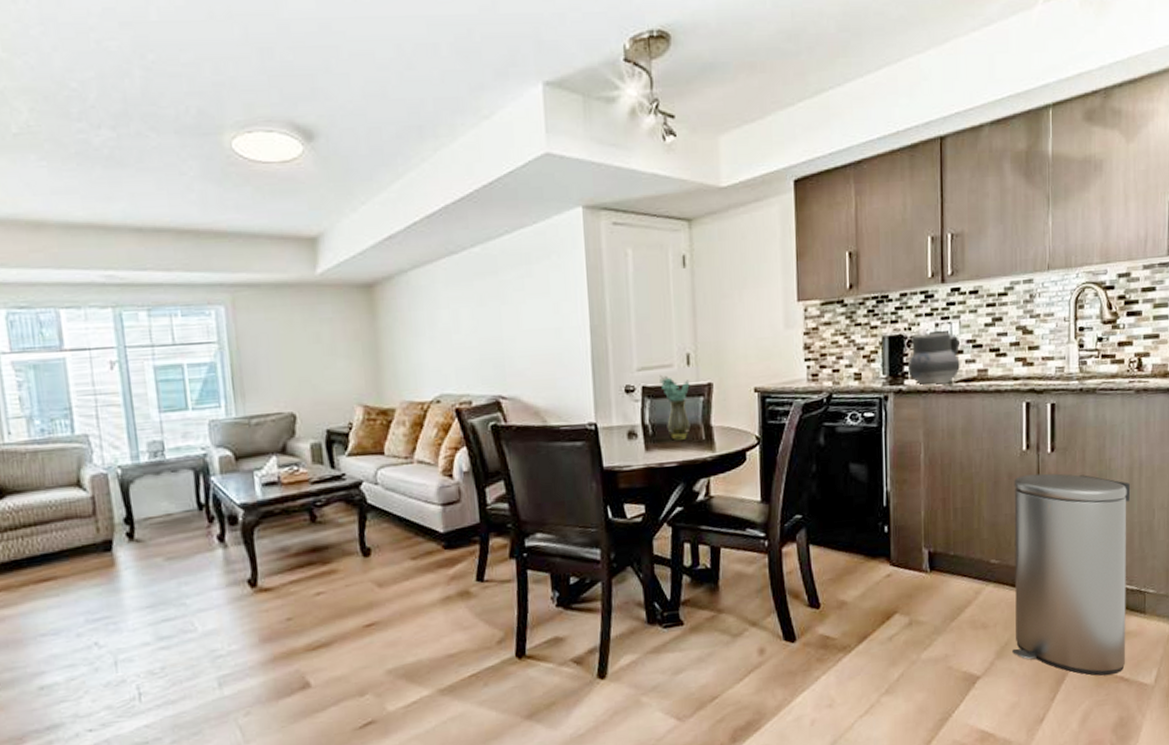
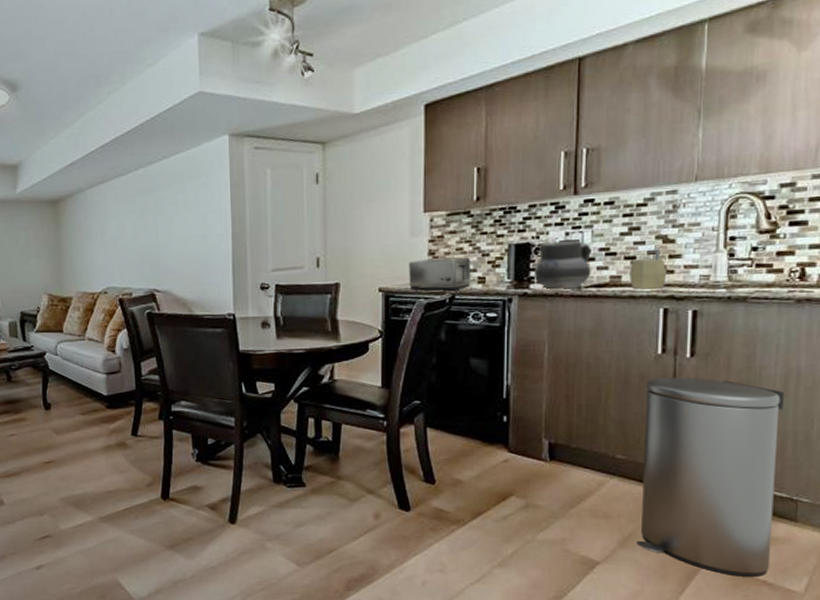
vase: present [660,375,691,440] -> none [292,276,319,331]
toaster: none [783,351,848,390] -> present [408,257,471,291]
soap dispenser: none [995,340,1028,383] -> present [629,249,667,290]

